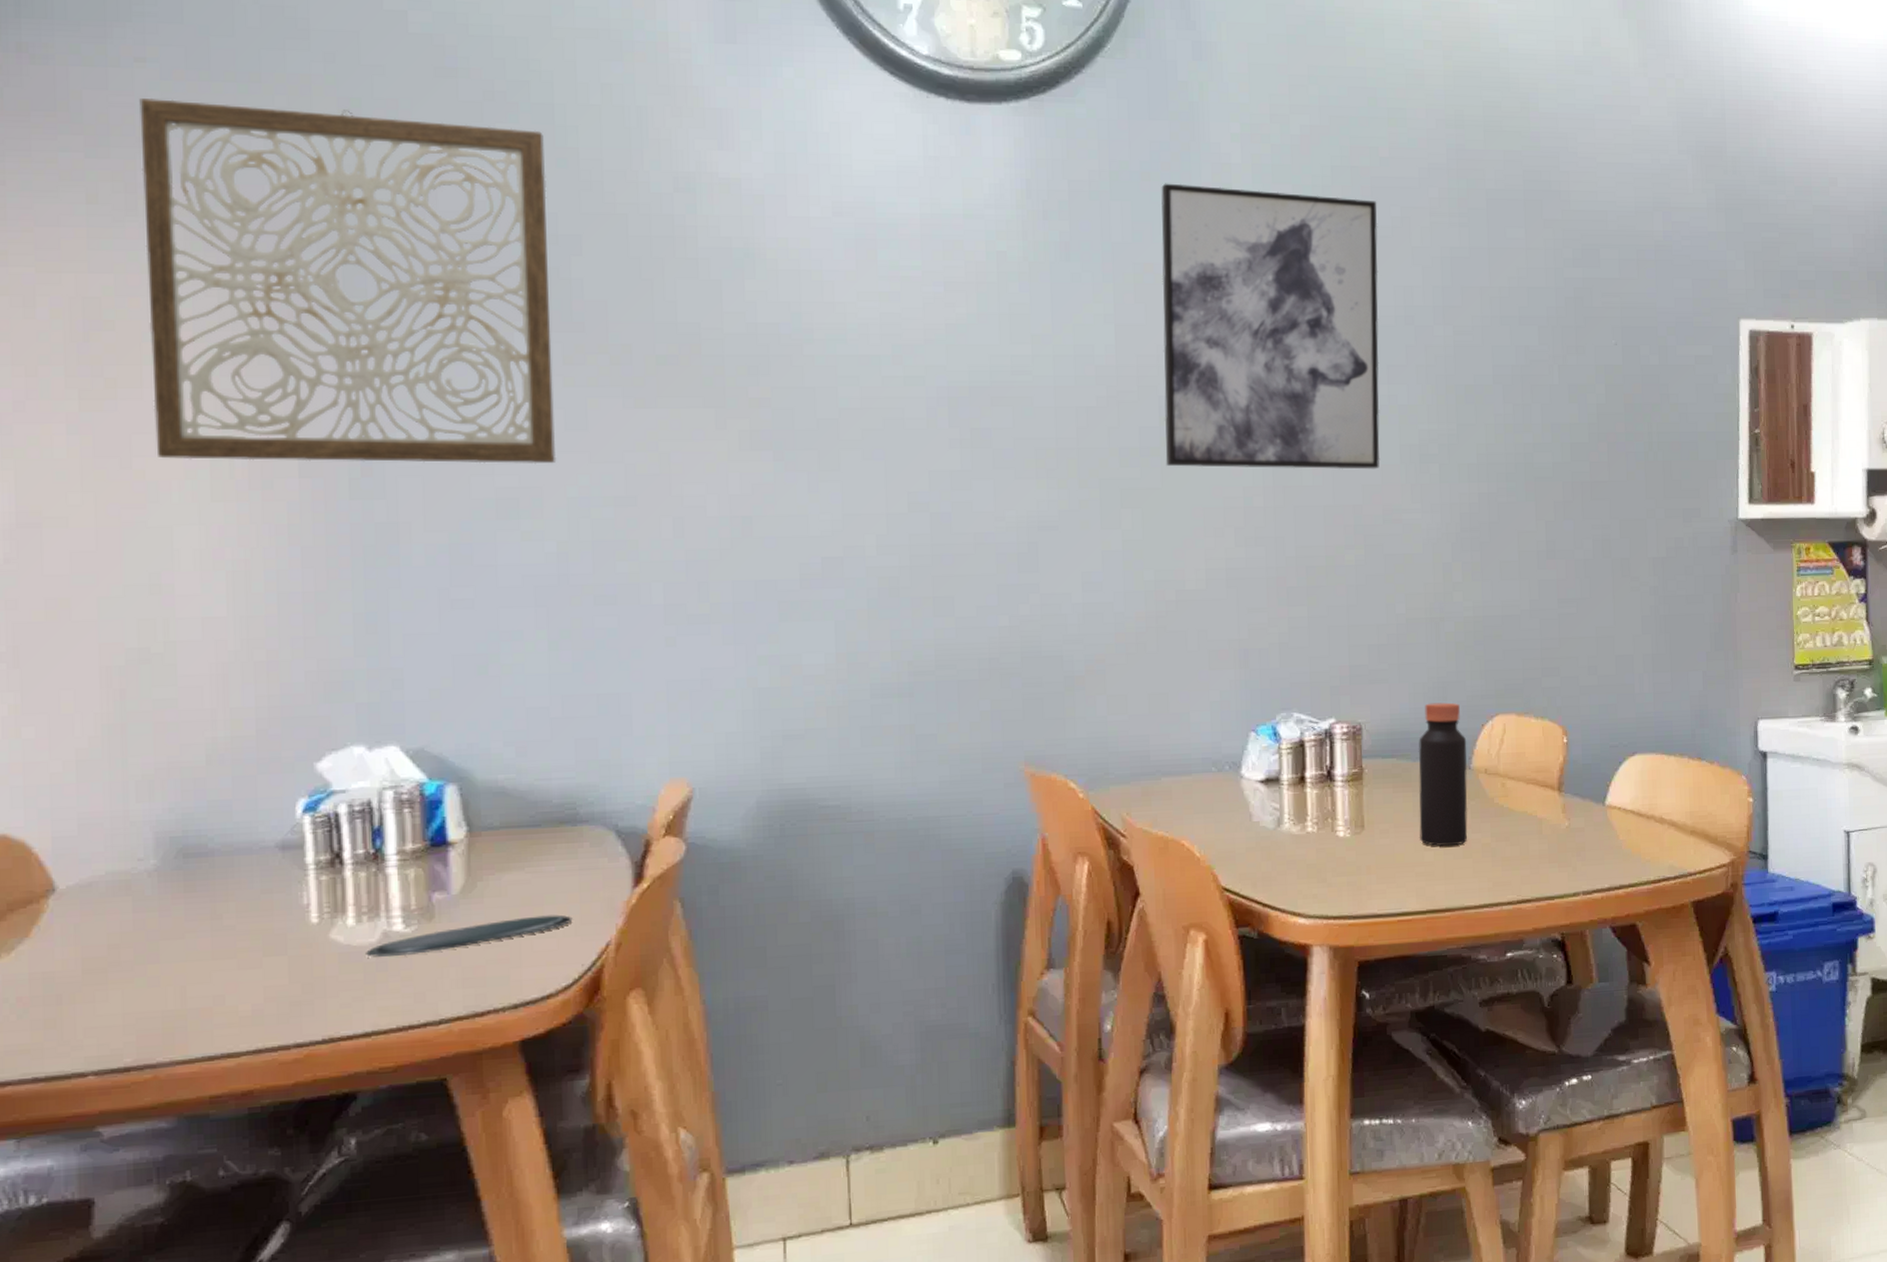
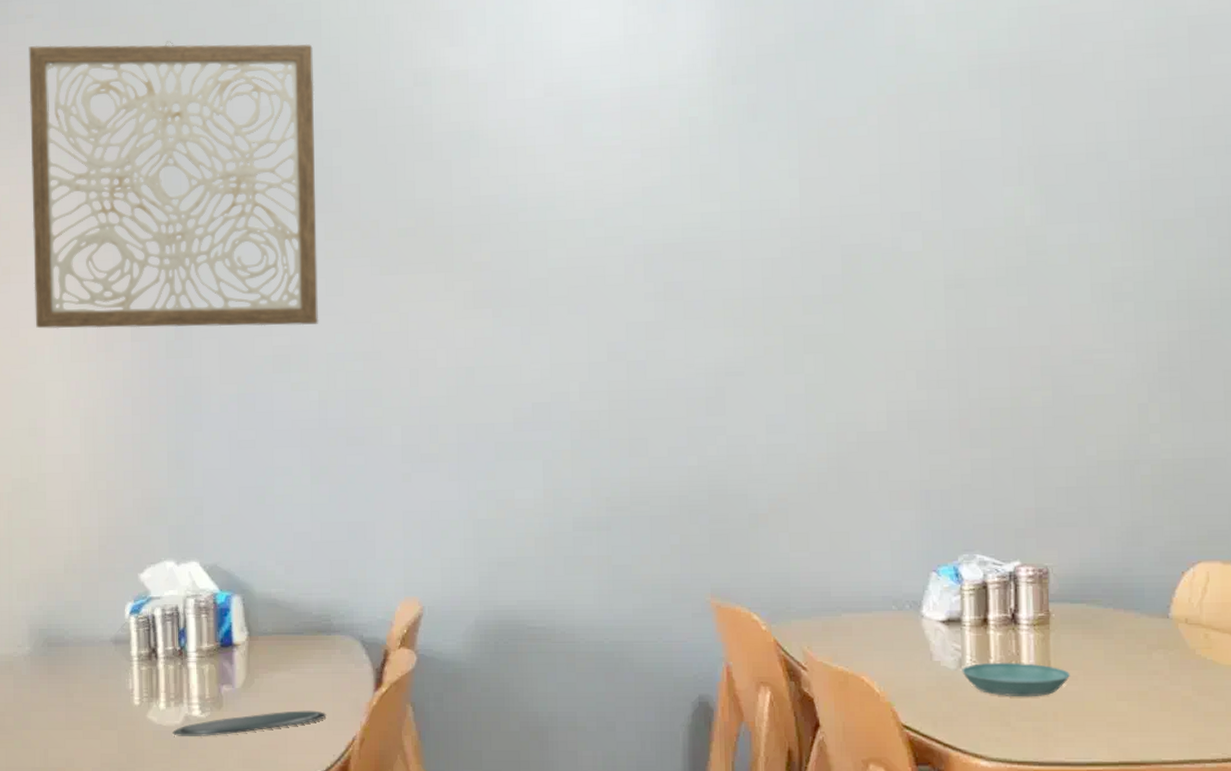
wall art: present [1161,183,1380,470] -> none [845,38,1070,313]
saucer: none [1280,819,1382,853] -> present [962,662,1070,697]
bottle: present [1418,702,1468,847] -> none [1110,548,1166,697]

